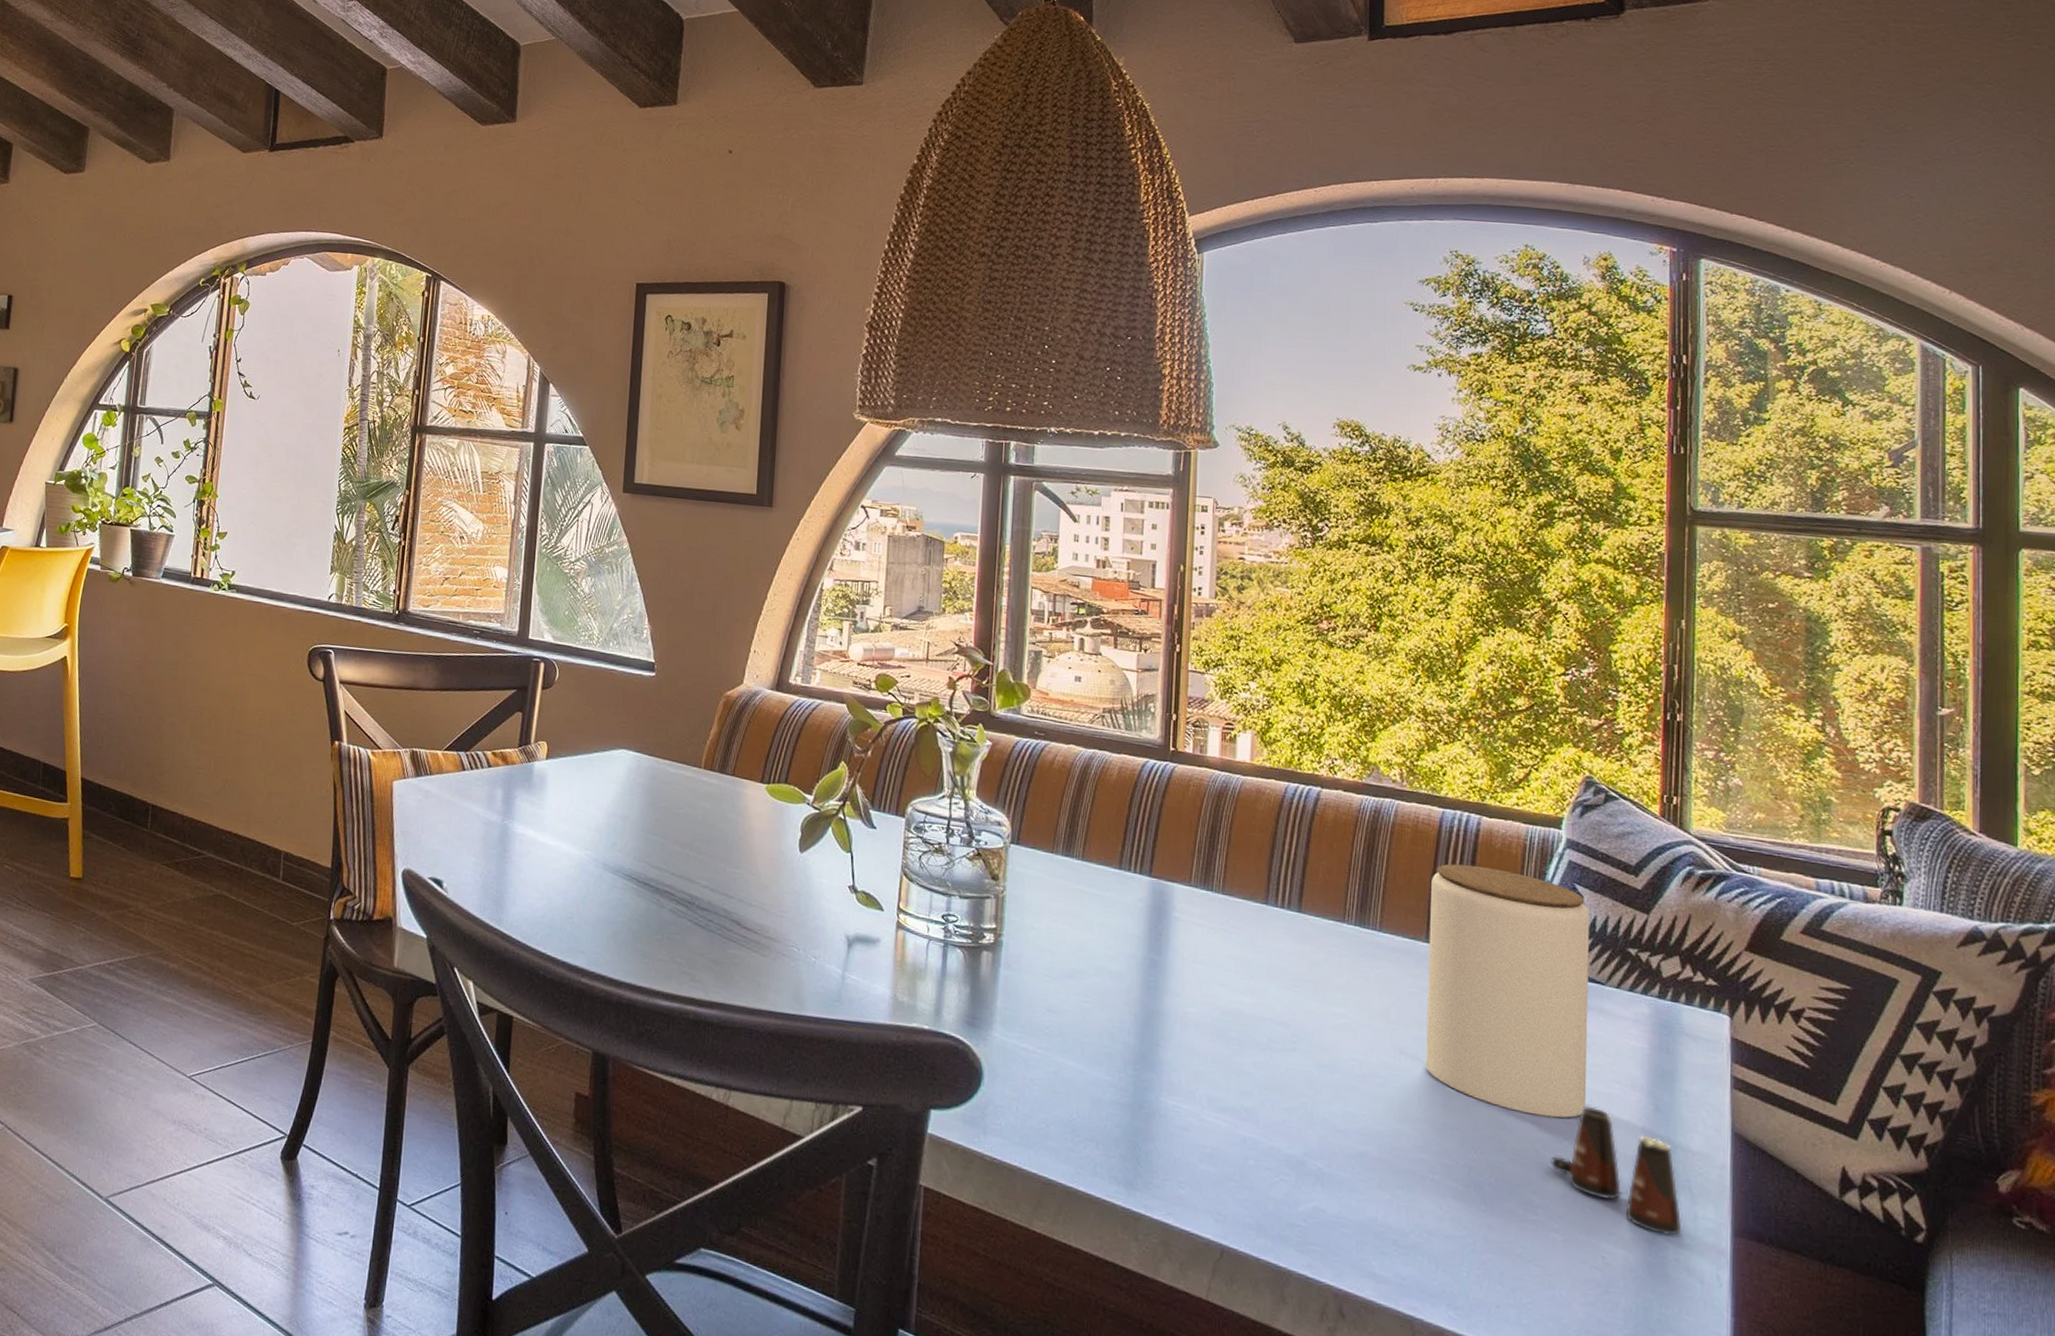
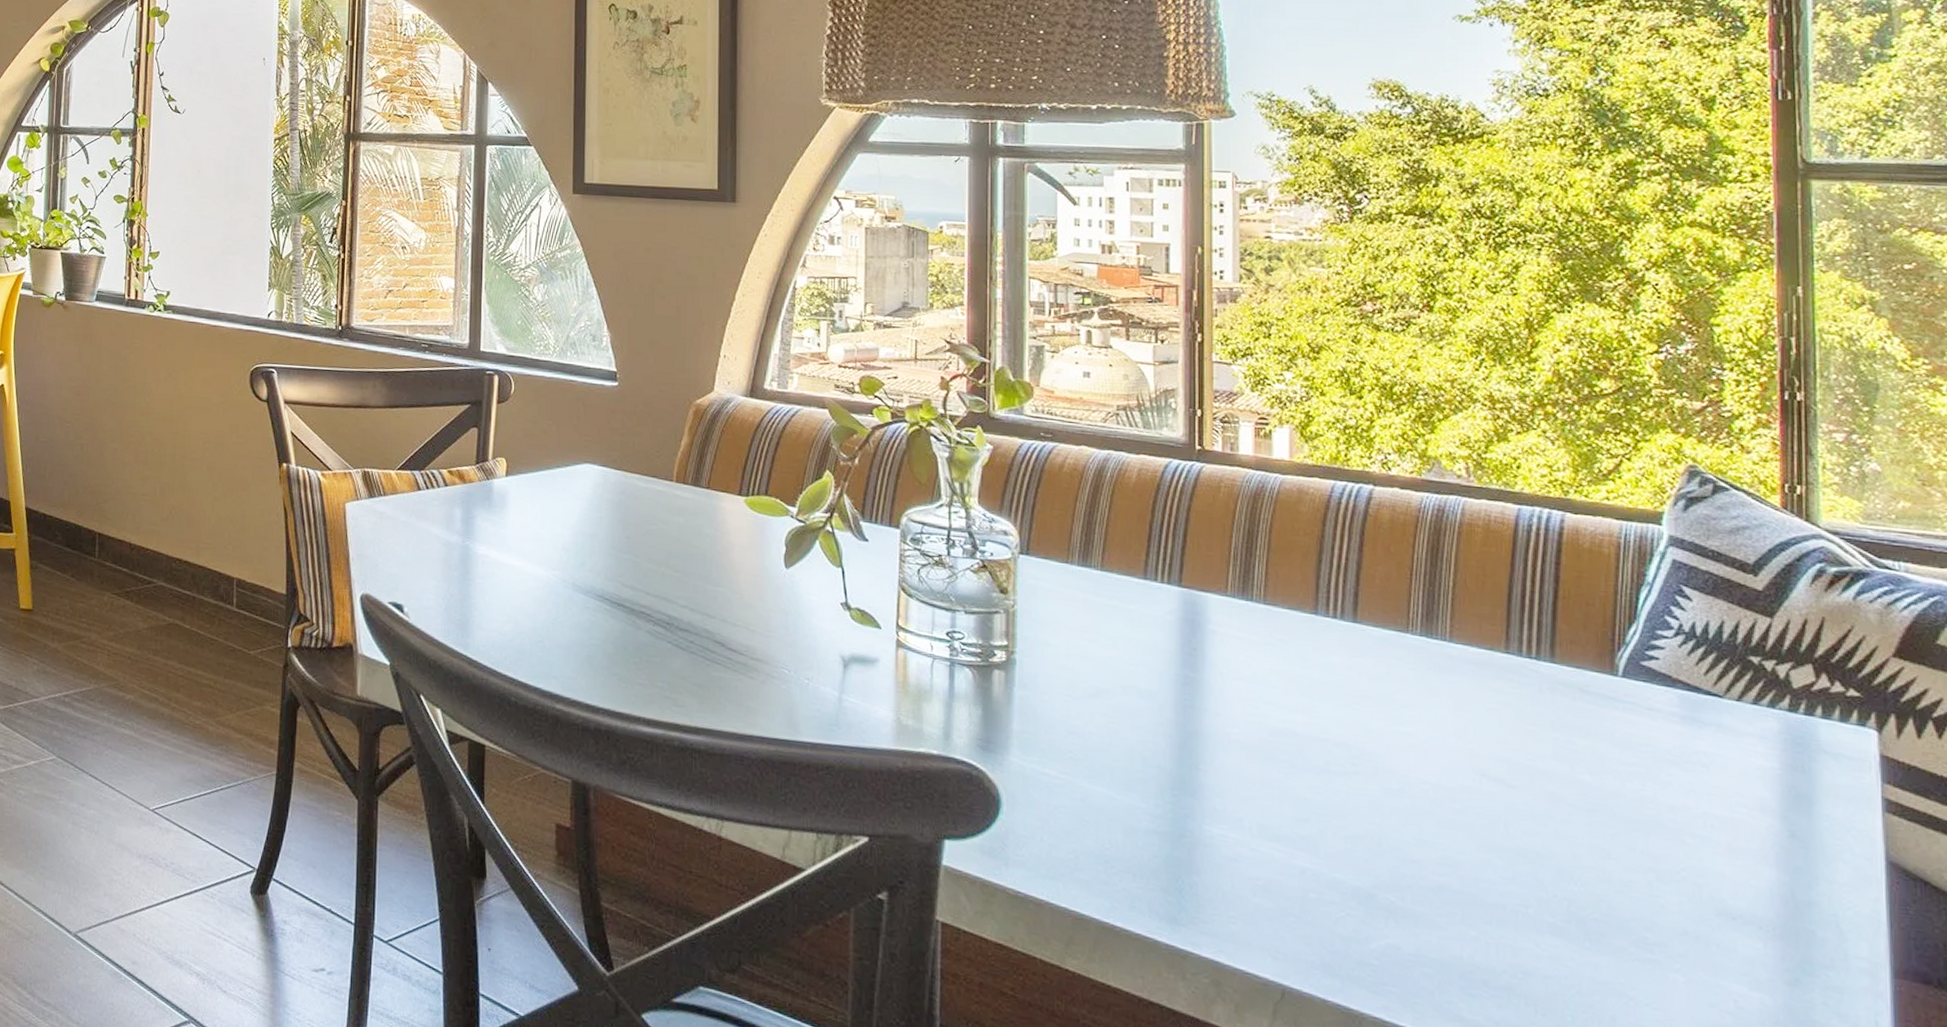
jar: present [1426,863,1589,1118] -> none [1508,566,1706,846]
salt shaker: present [1549,1106,1682,1236] -> none [1665,833,1830,978]

